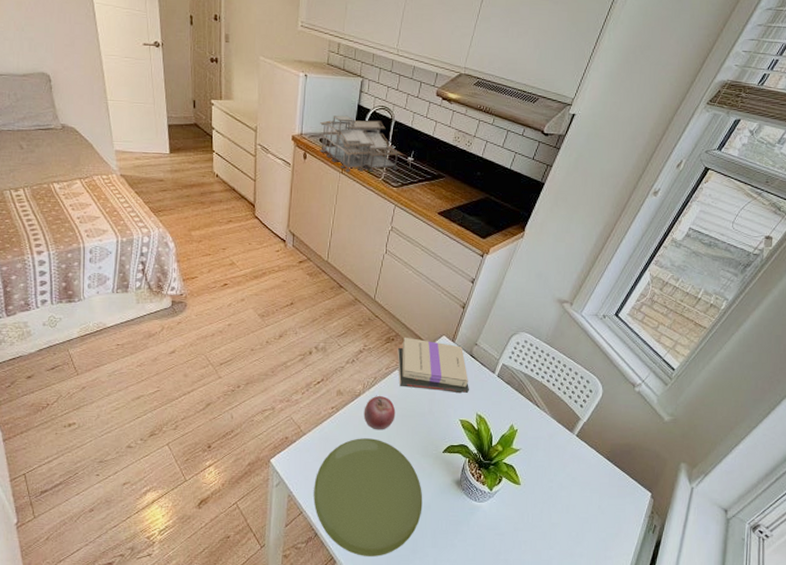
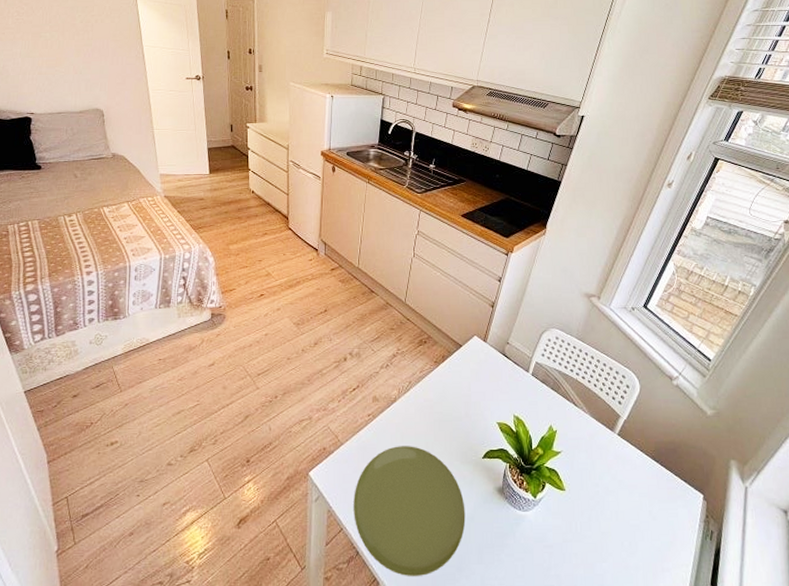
dish rack: present [319,115,403,172] -> none [347,129,425,182]
fruit: present [363,395,396,430] -> none [400,400,432,437]
books: present [397,336,469,394] -> none [430,338,504,395]

